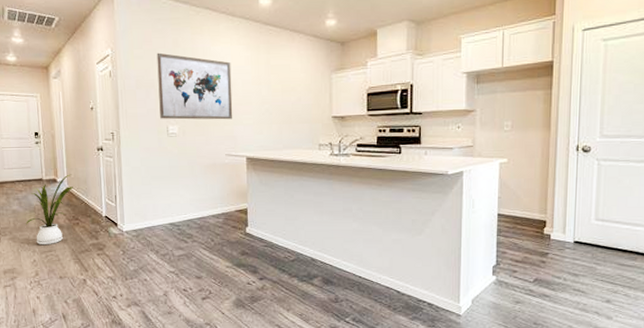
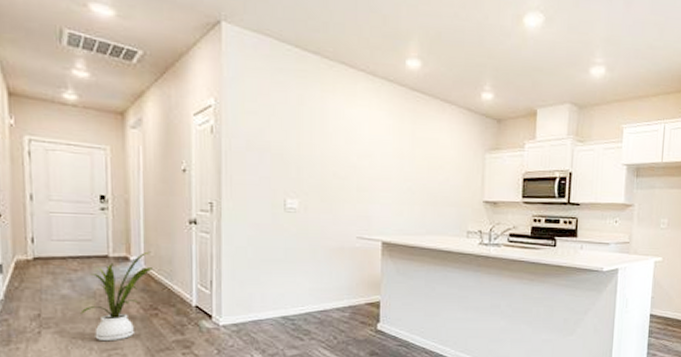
wall art: present [156,52,233,120] -> none [275,109,369,197]

